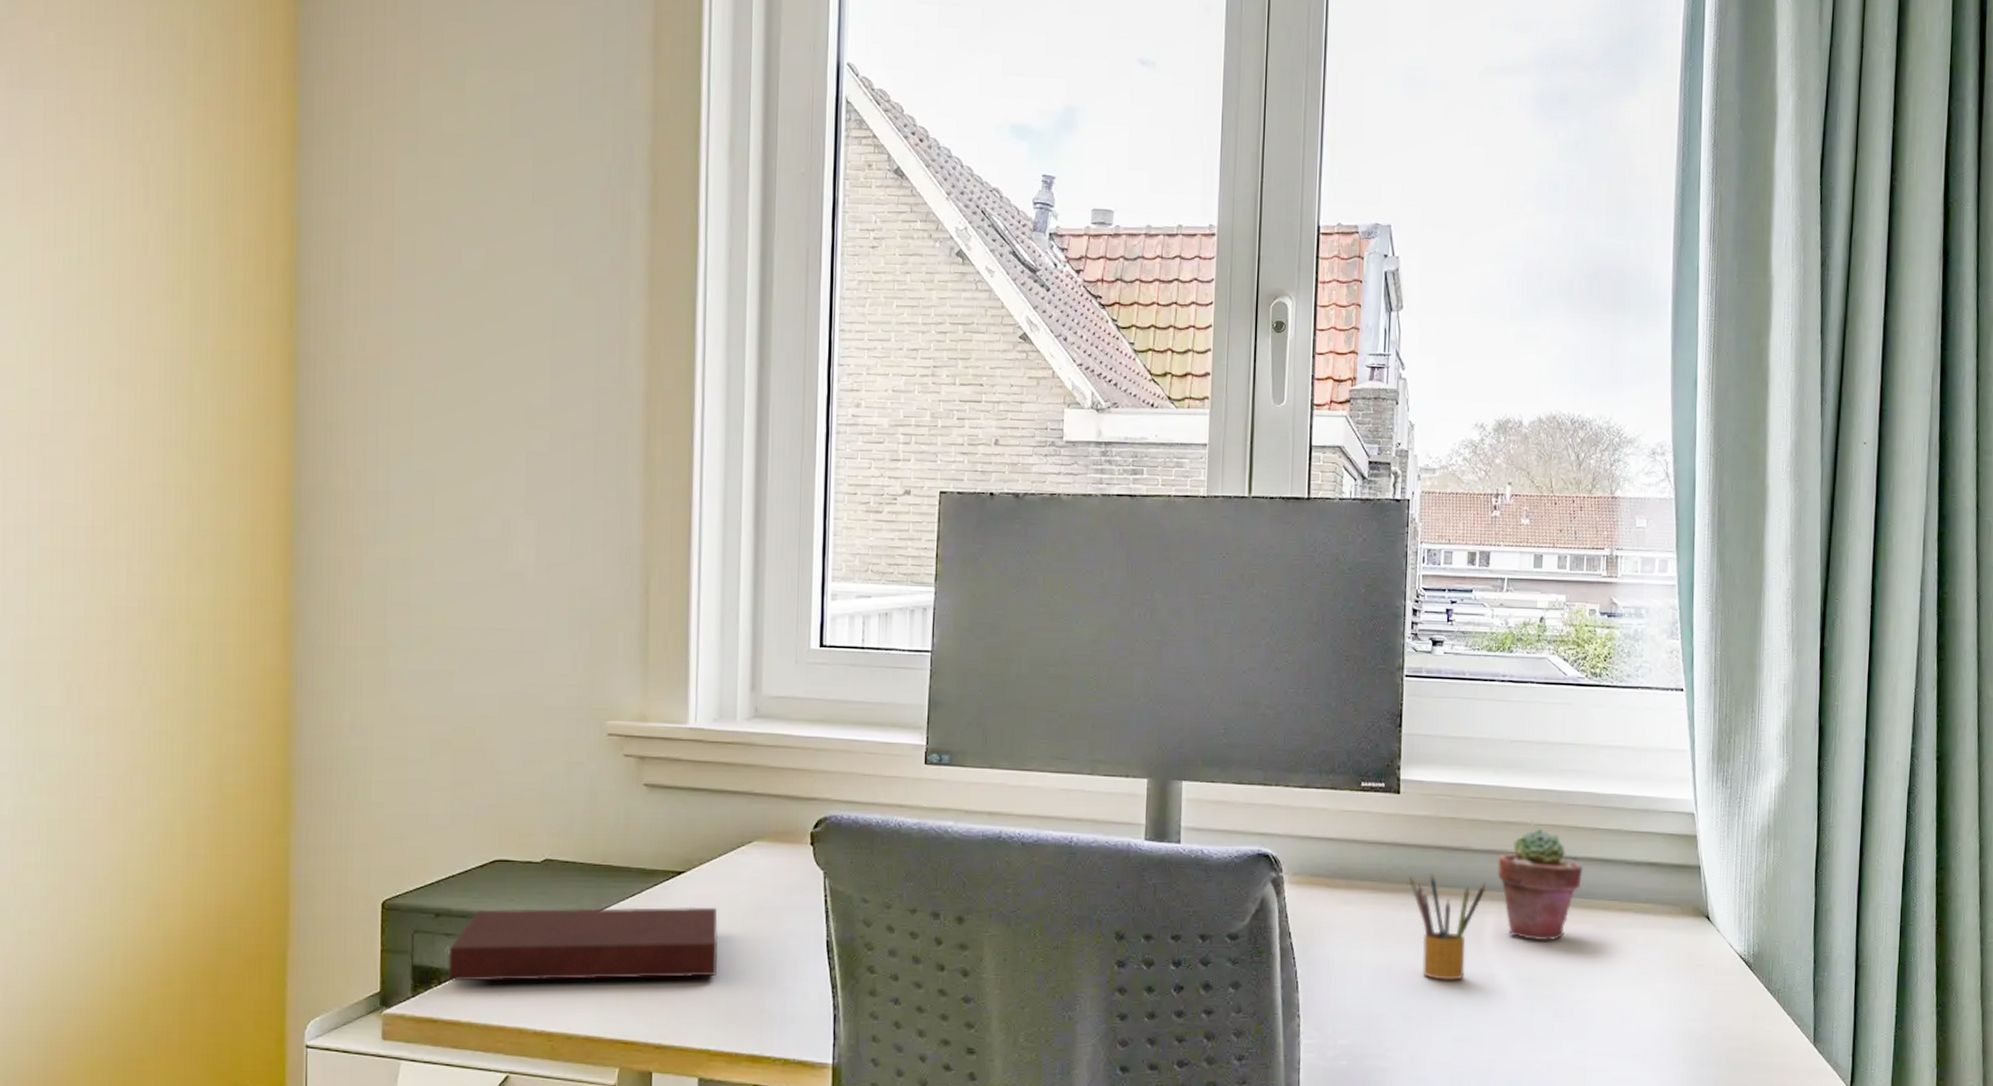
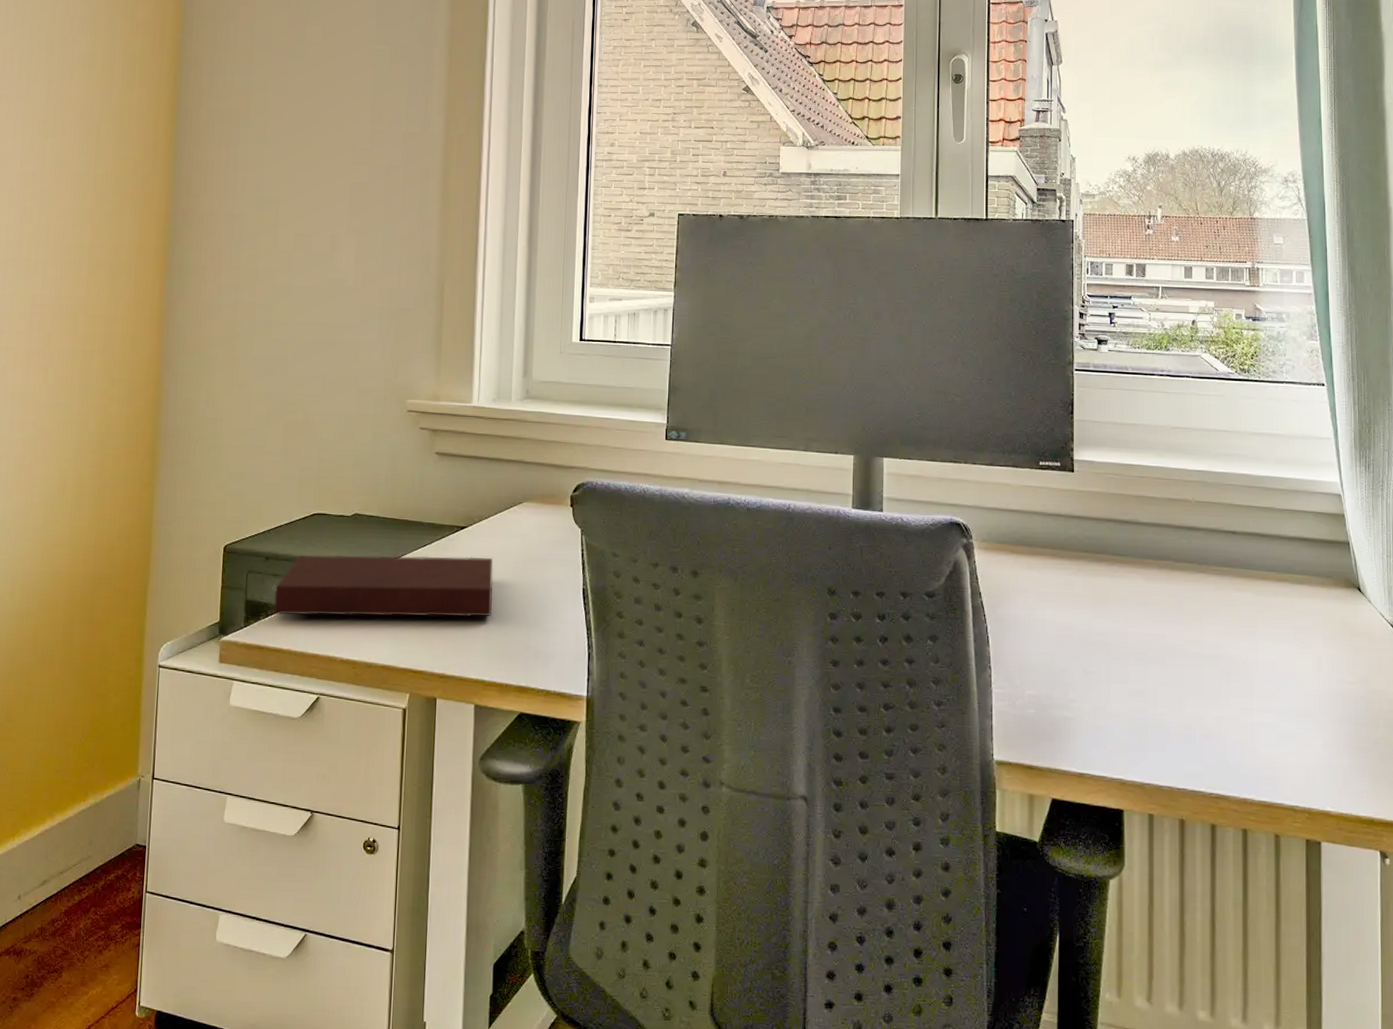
pencil box: present [1409,873,1487,980] -> none [1085,543,1155,640]
potted succulent: present [1497,828,1583,941] -> none [1164,505,1242,607]

